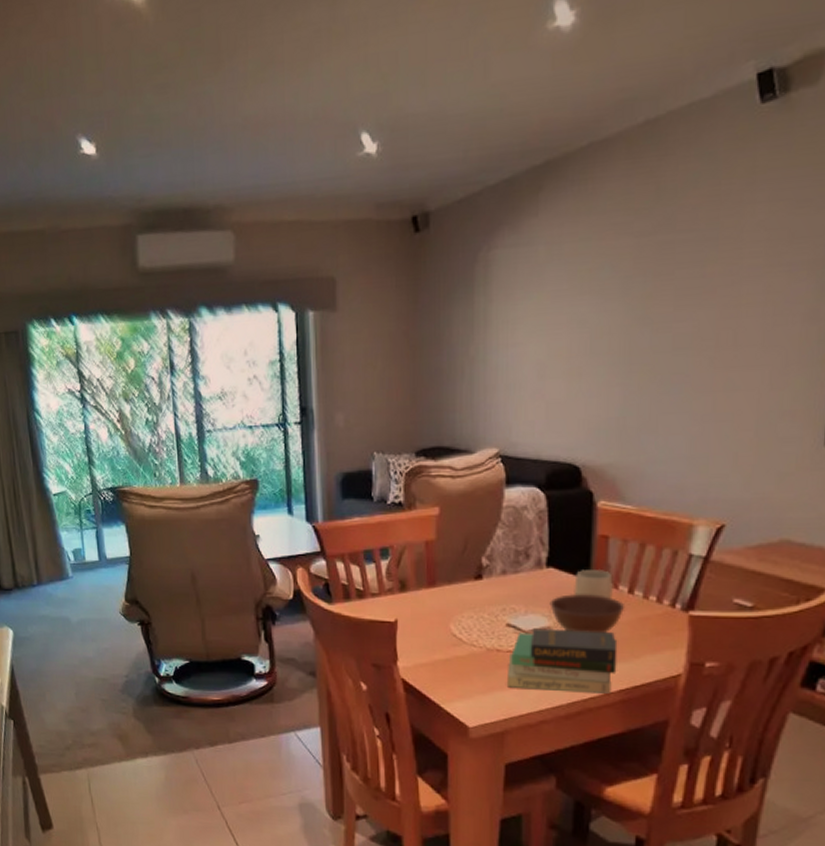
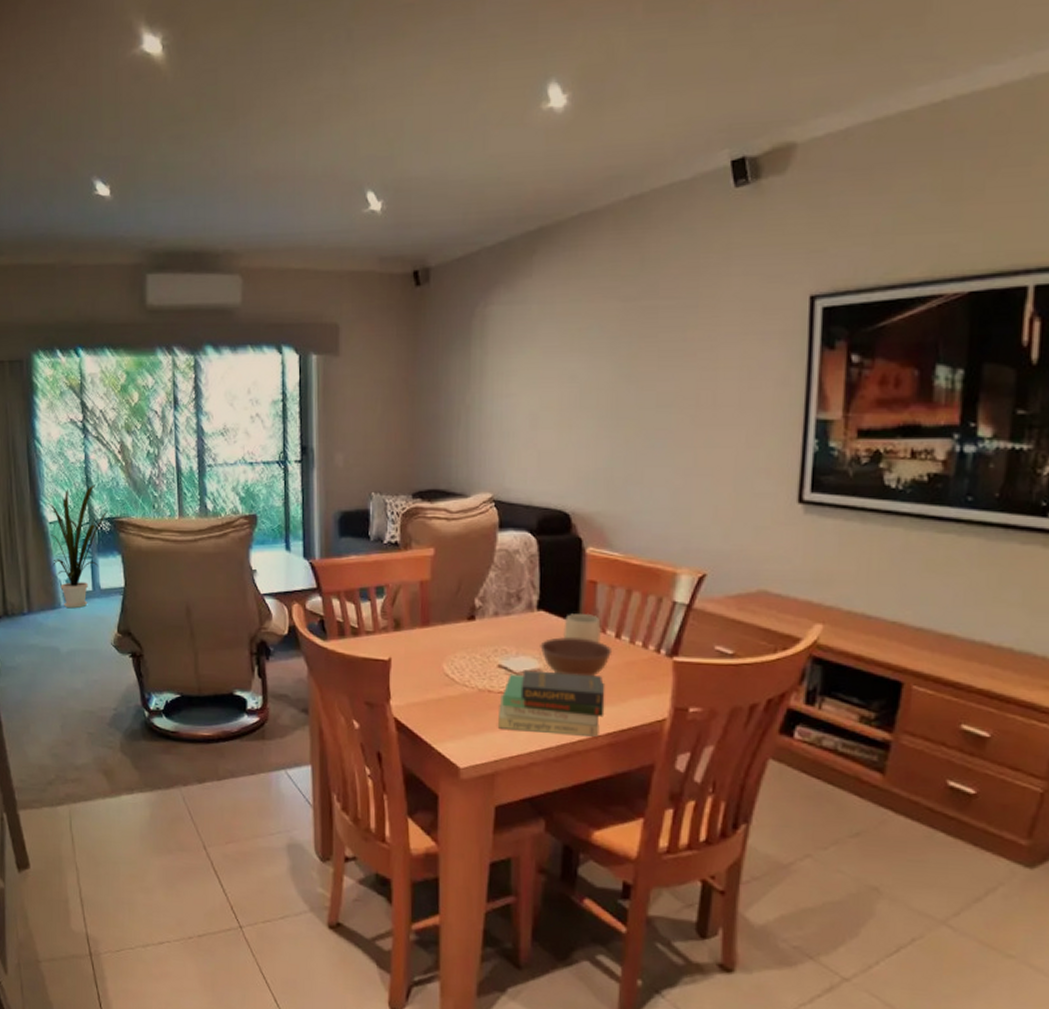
house plant: none [48,454,110,579] -> present [45,484,108,609]

